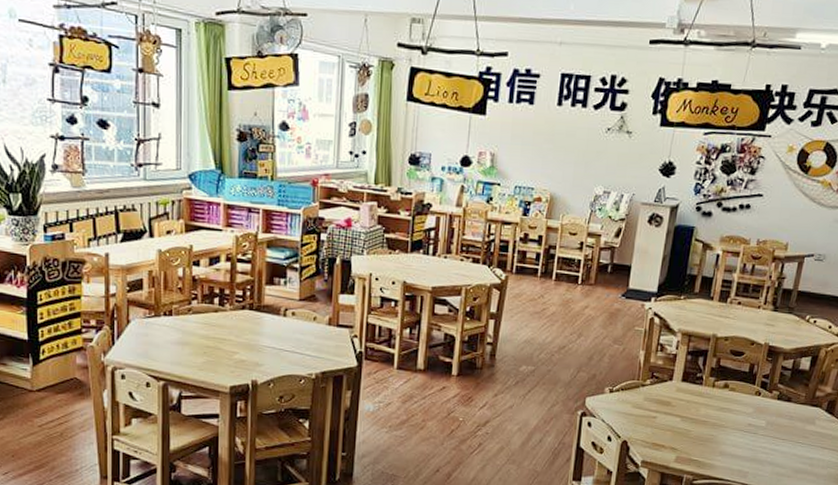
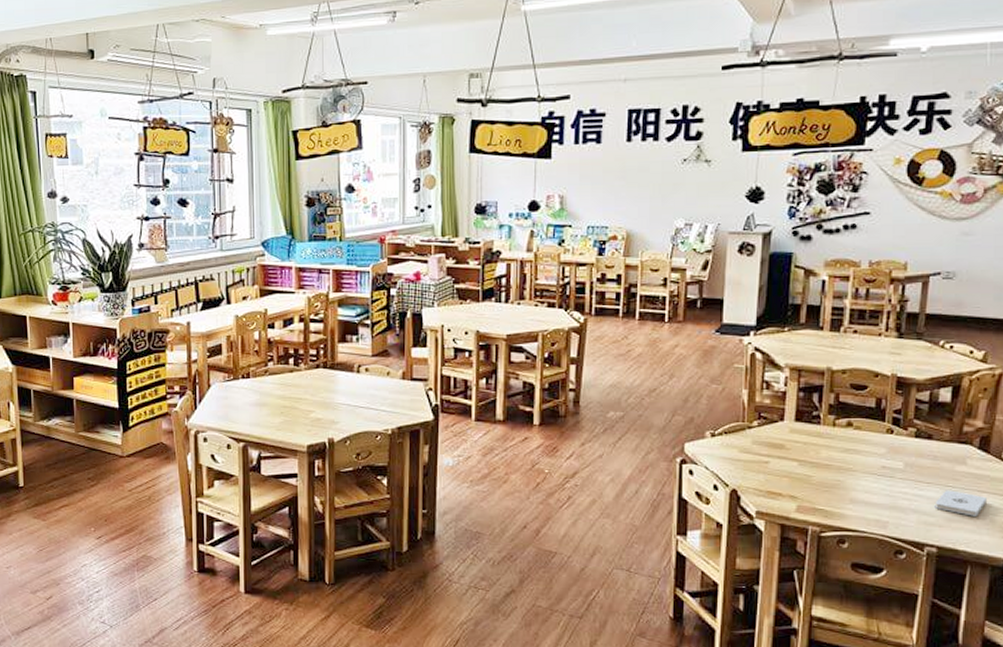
notepad: none [786,446,827,469] -> present [934,490,987,516]

